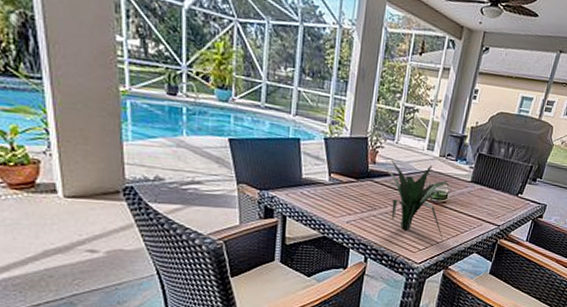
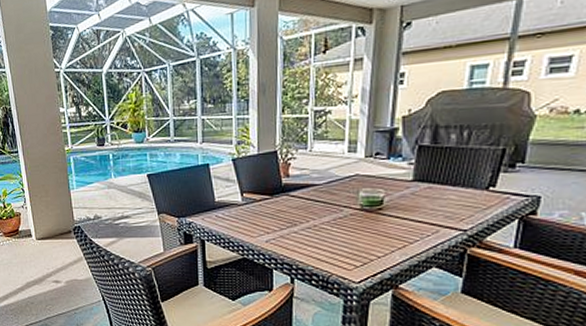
plant: present [373,160,452,239] -> none [288,169,388,252]

